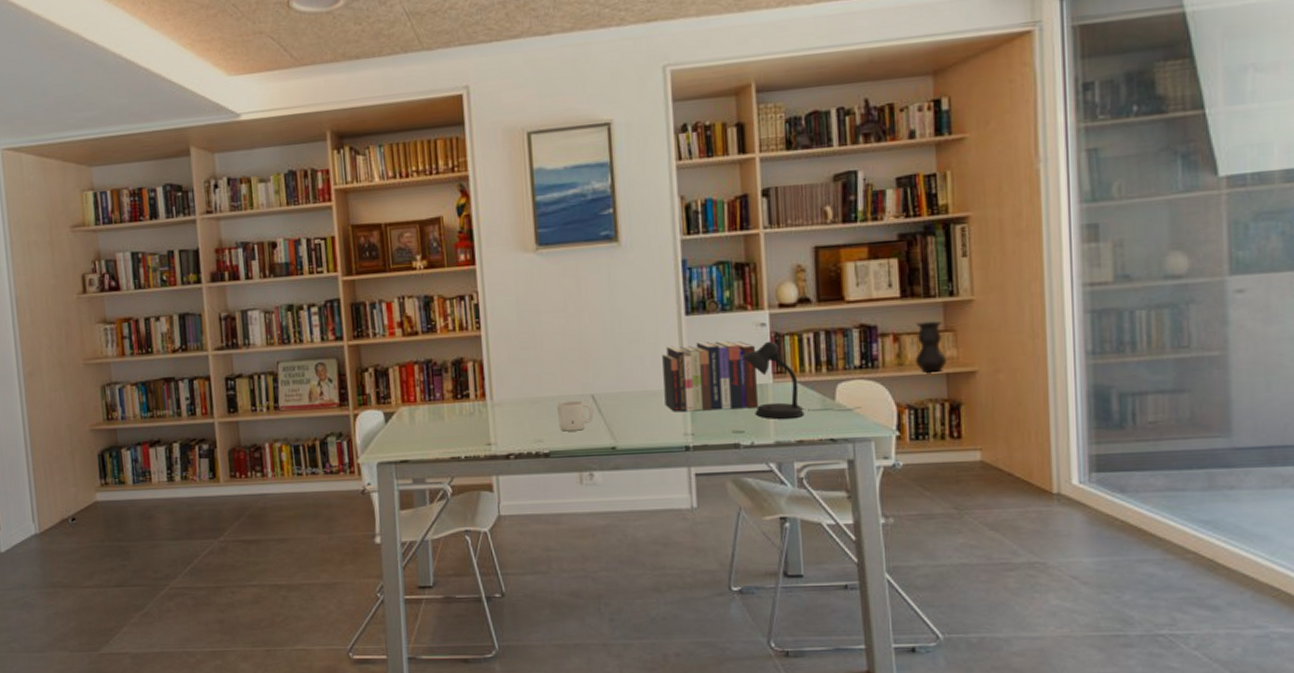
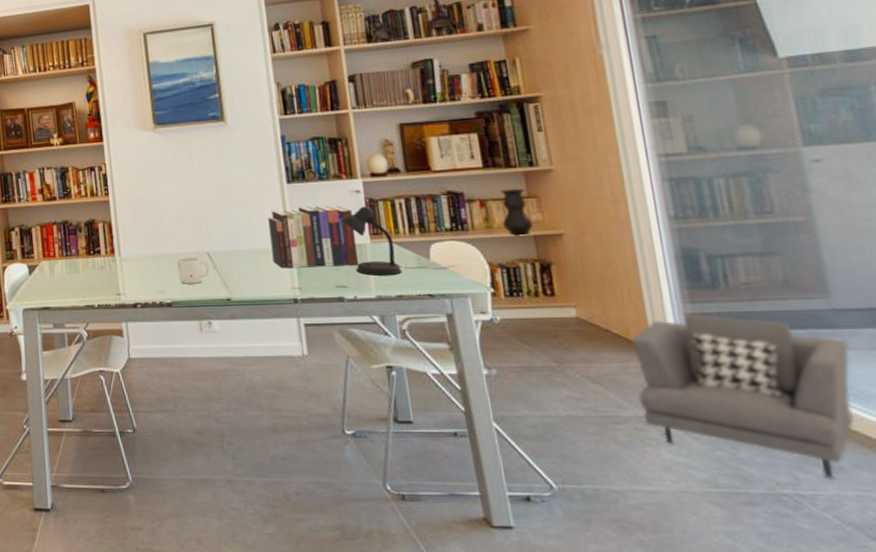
armchair: none [1033,454,1241,618] -> present [632,313,856,478]

